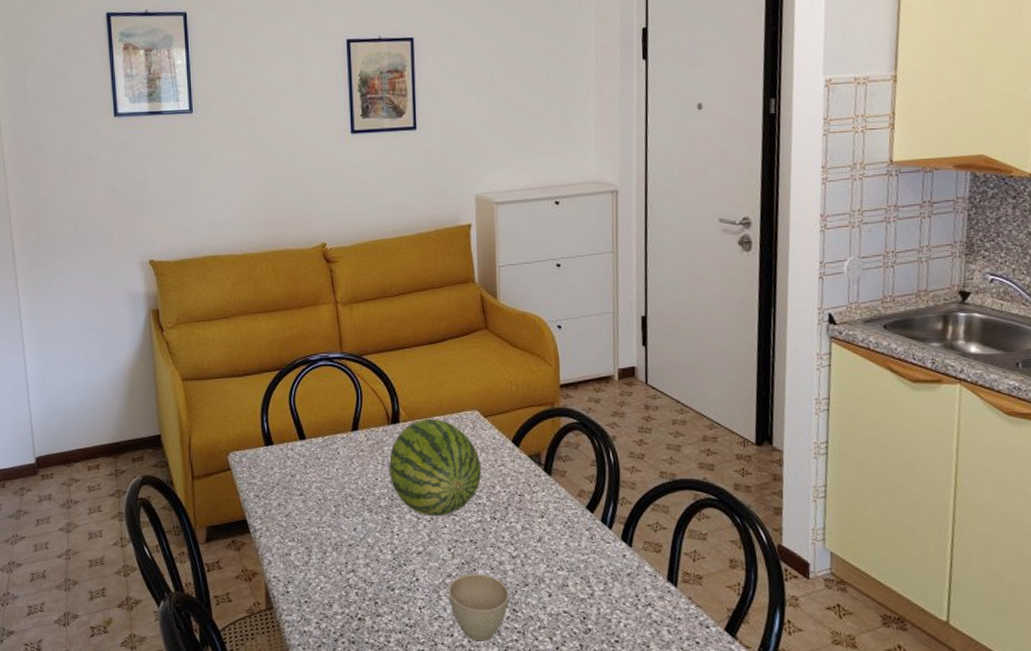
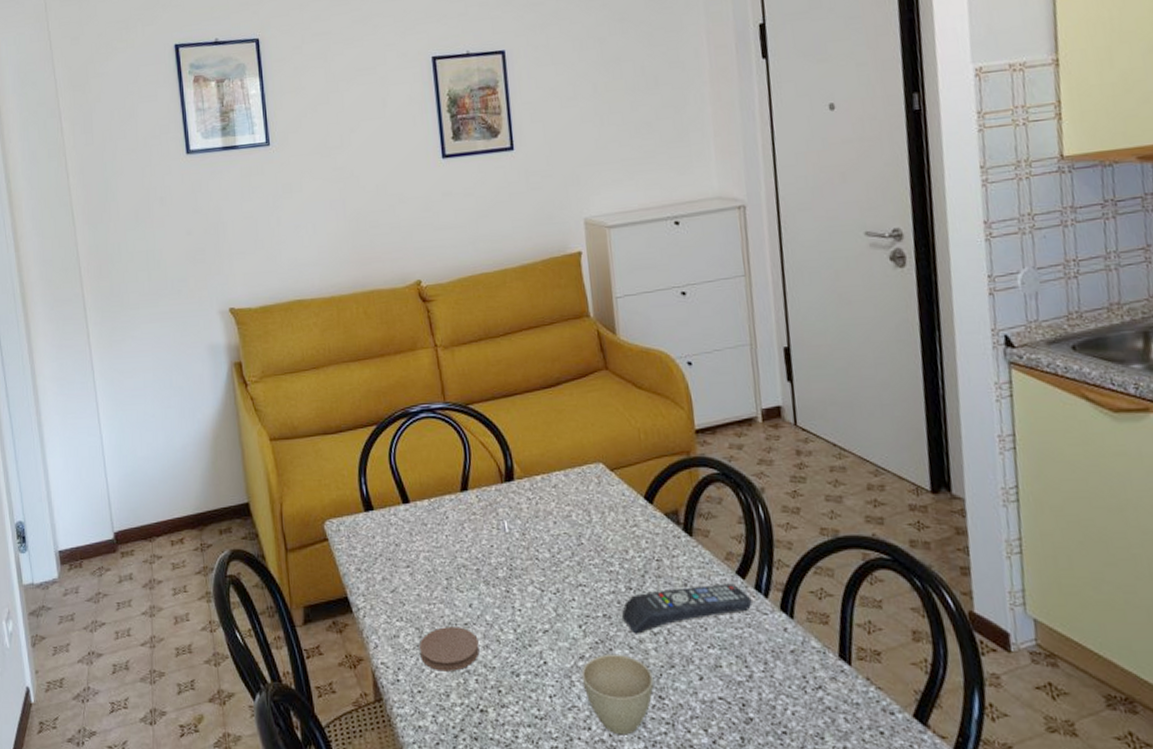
coaster: none [308,547,361,585] -> present [420,627,480,671]
fruit: present [389,418,482,517] -> none [505,474,612,588]
remote control: none [486,516,598,557] -> present [622,583,753,634]

